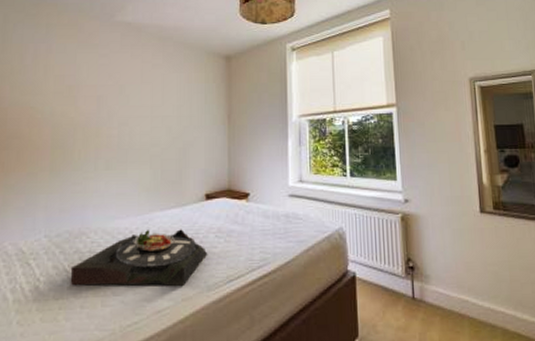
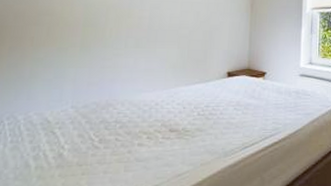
serving tray: present [70,229,208,287] -> none [94,102,227,153]

